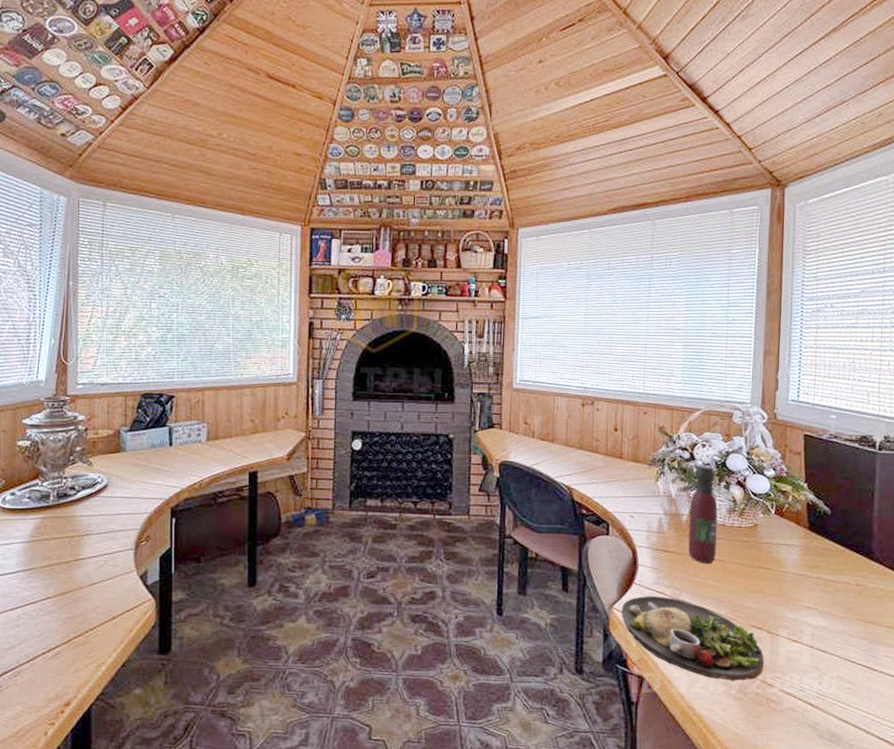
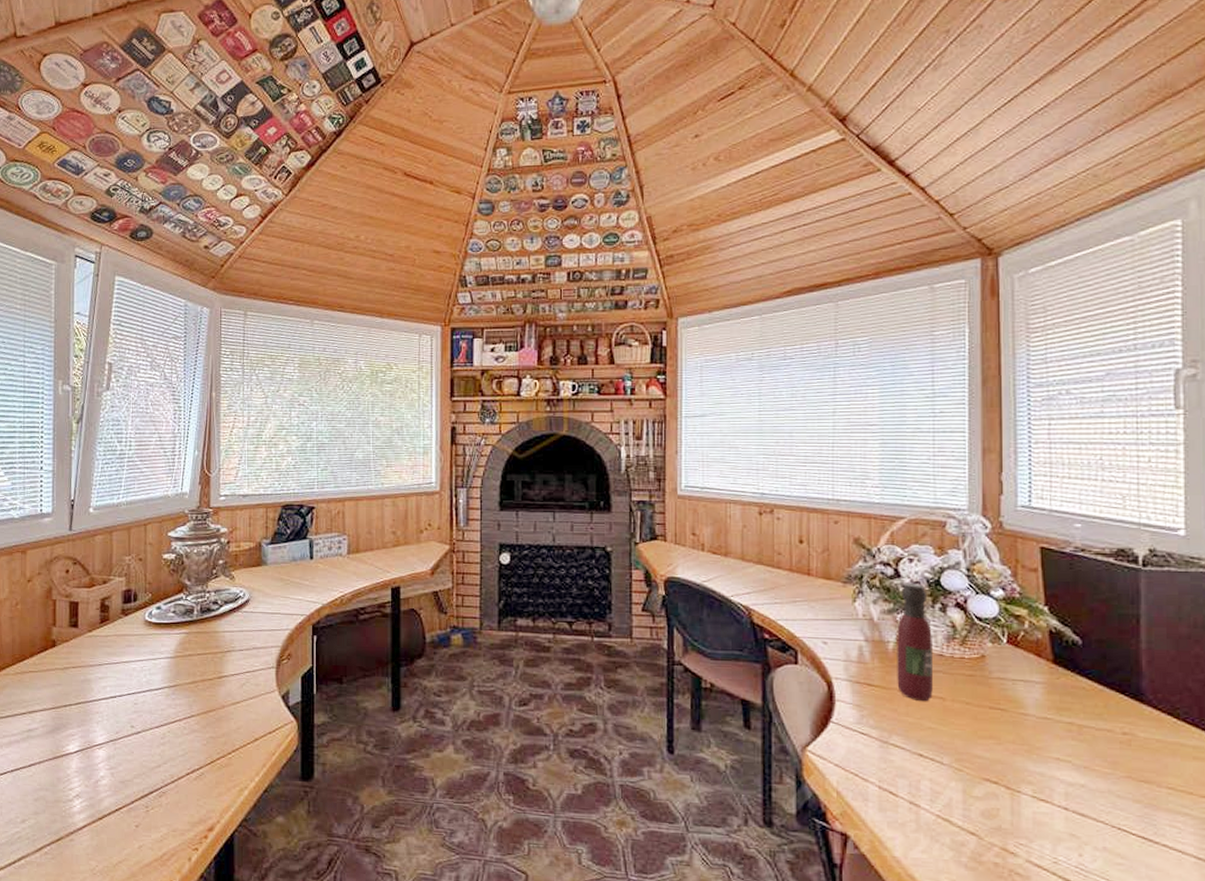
dinner plate: present [621,595,764,681] -> none [817,737,1003,846]

